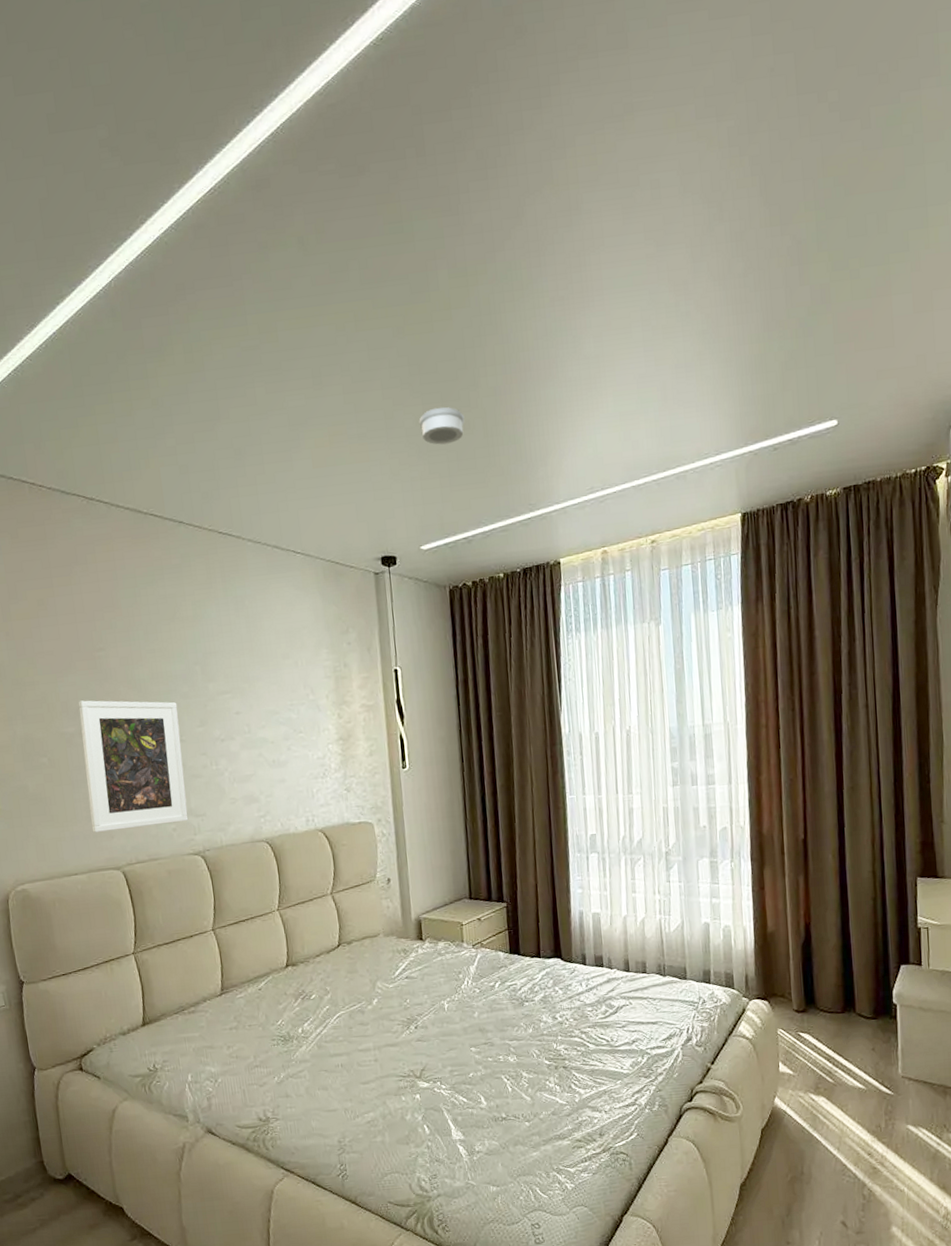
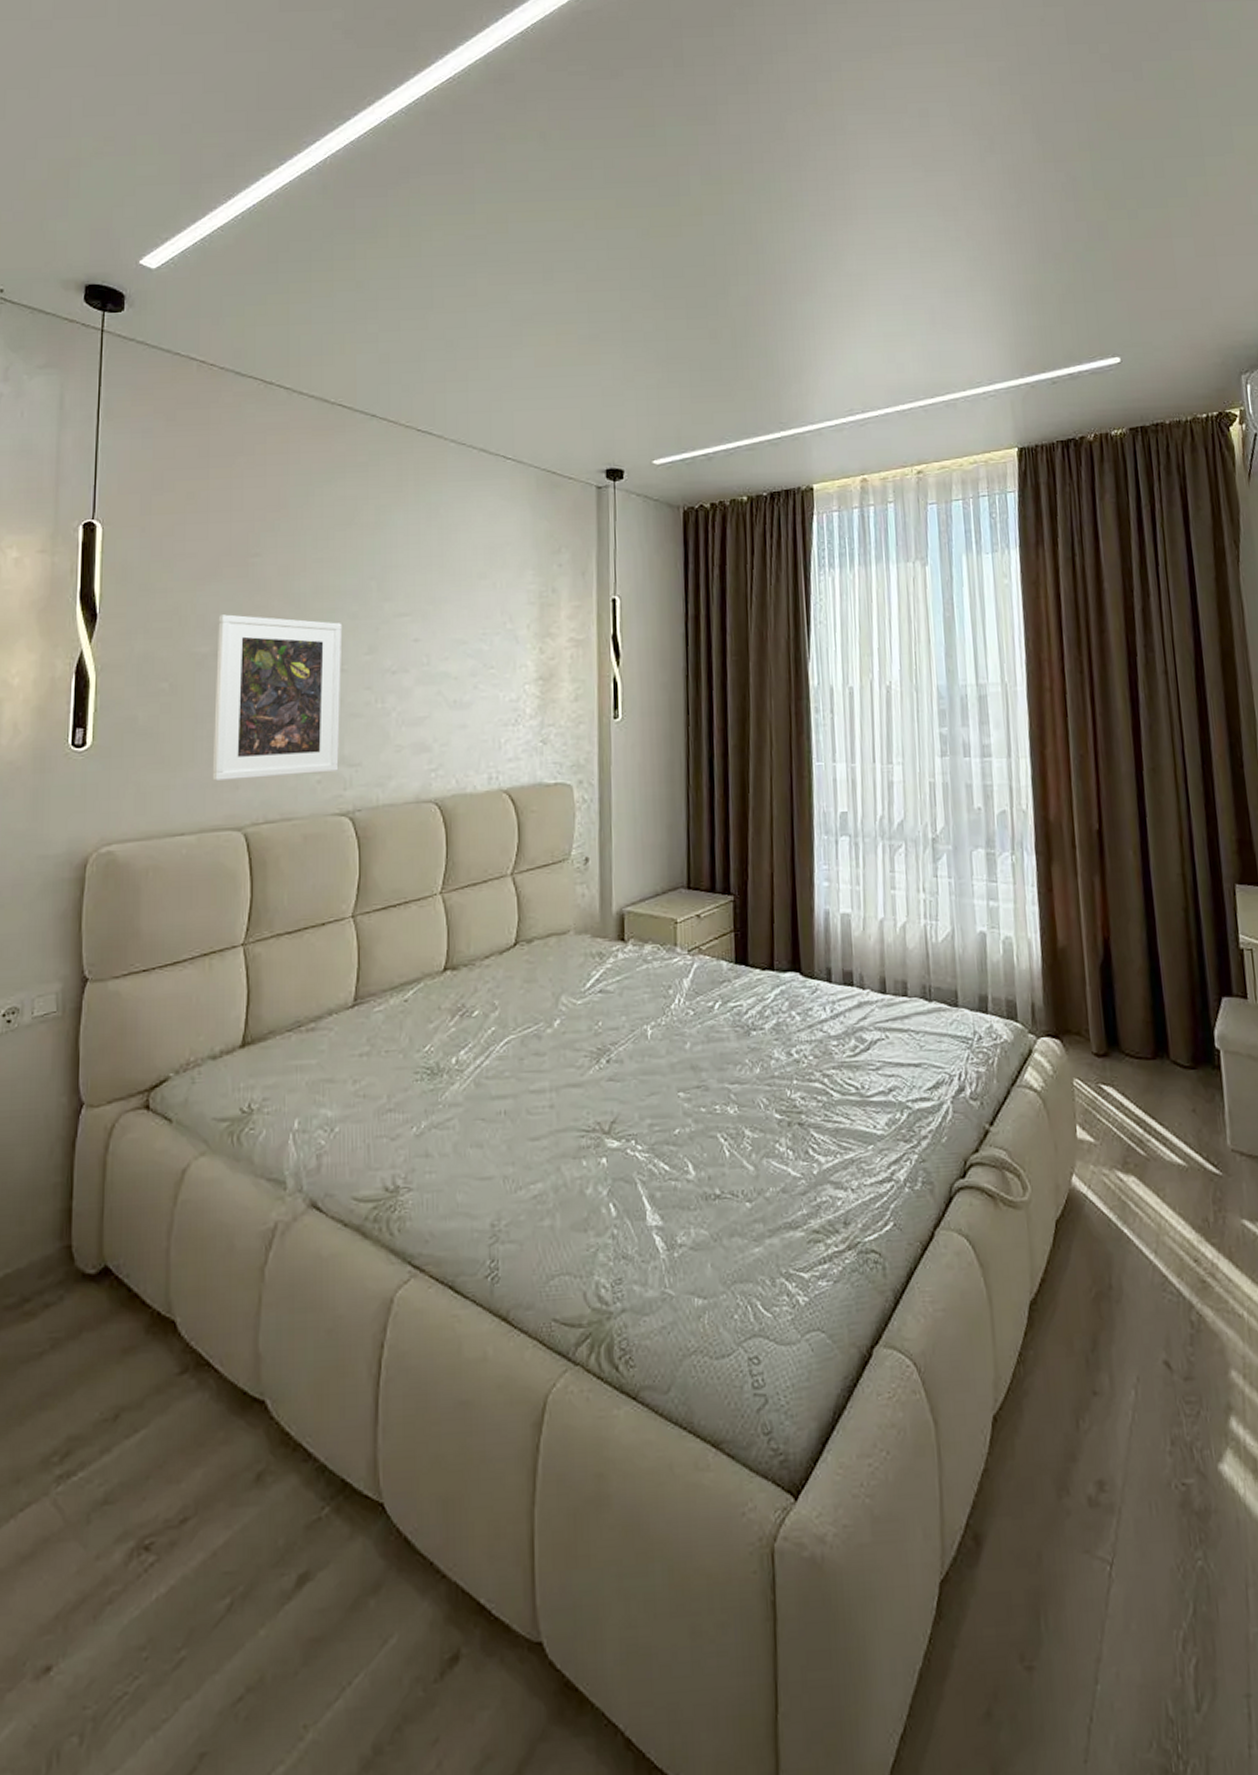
smoke detector: present [419,407,465,445] -> none [659,313,711,353]

